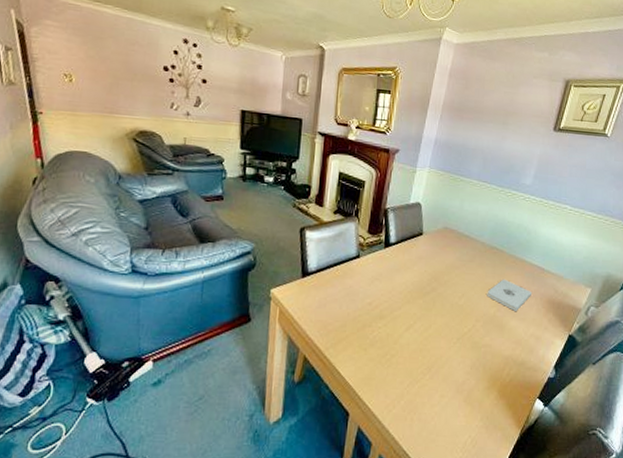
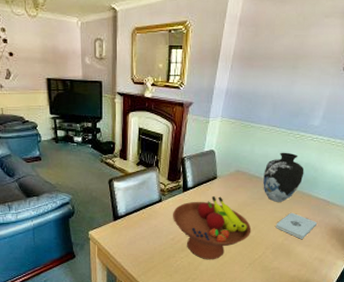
fruit bowl: none [371,255,460,332] -> present [173,196,252,260]
vase: none [473,210,517,266] -> present [263,152,305,202]

